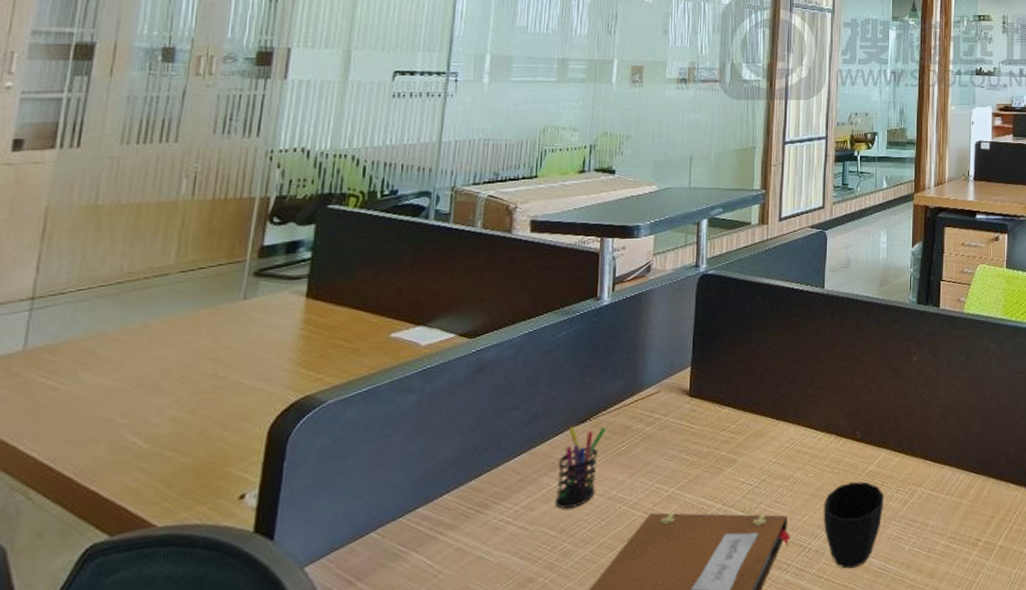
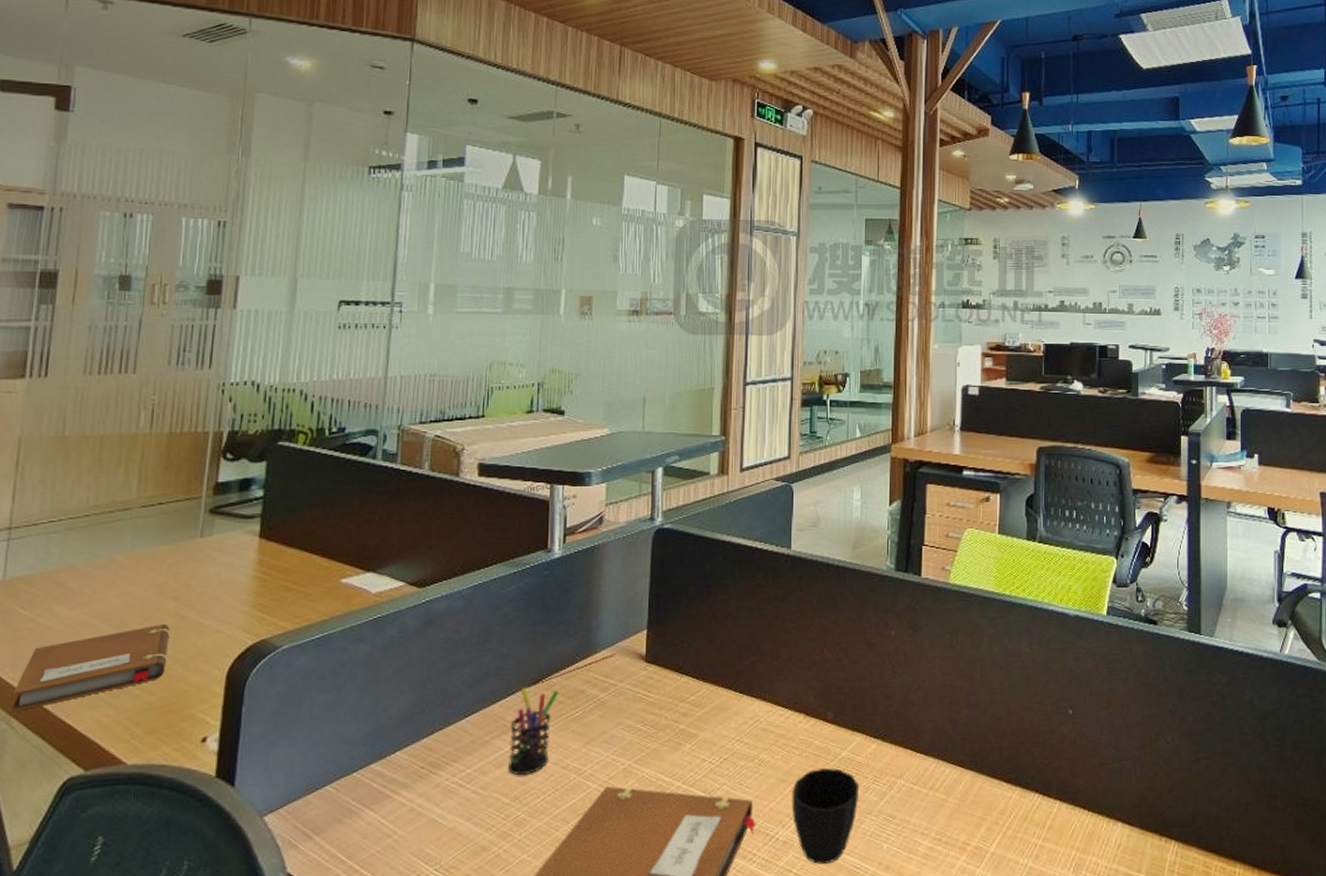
notebook: none [28,386,208,483] -> present [11,624,170,713]

